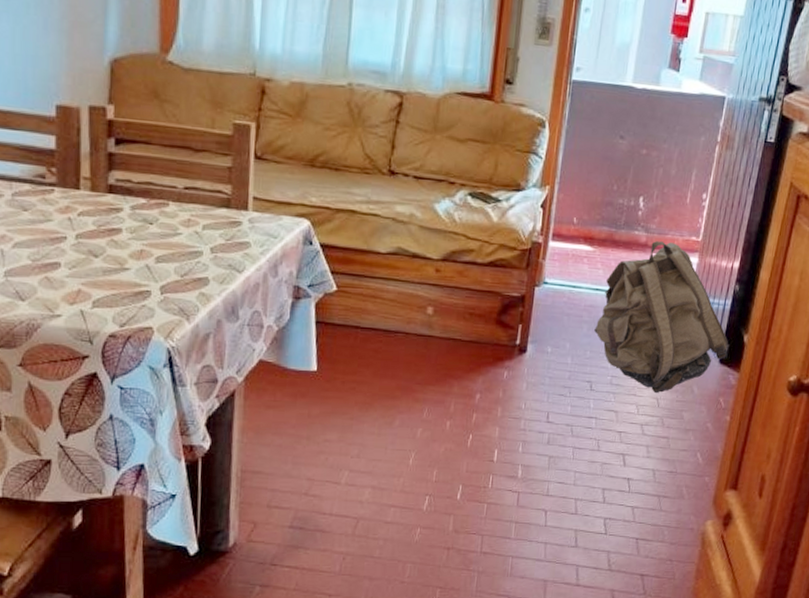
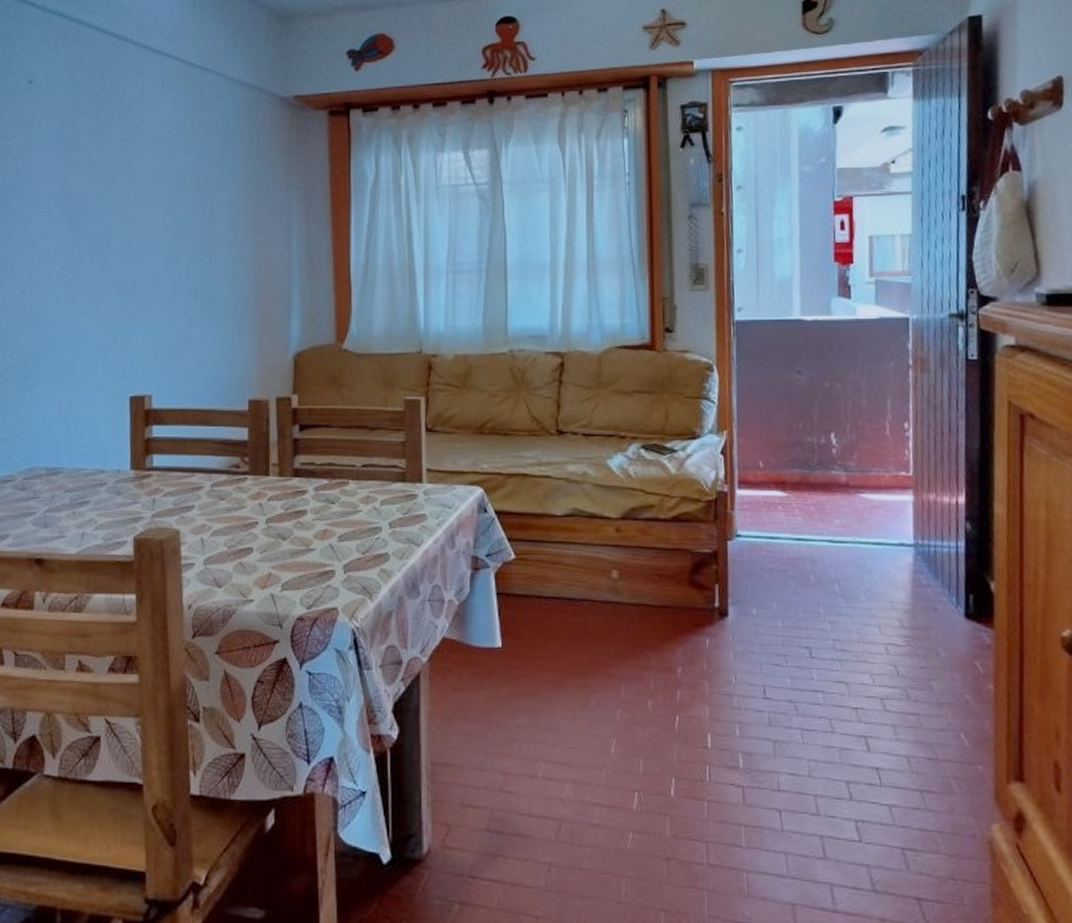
backpack: present [594,241,728,393] -> none [803,480,973,658]

